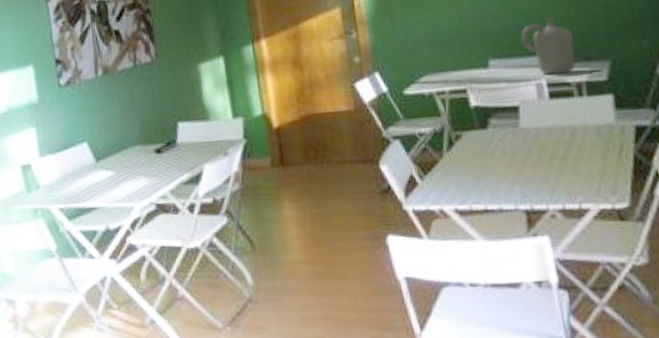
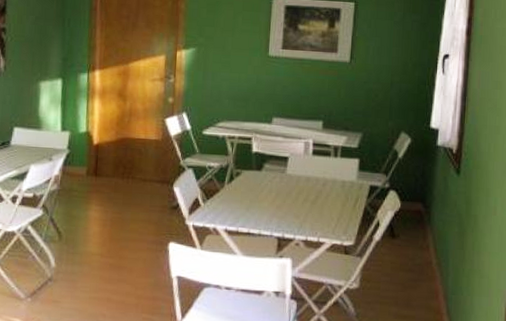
water jug: present [520,16,576,75] -> none [300,91,340,138]

